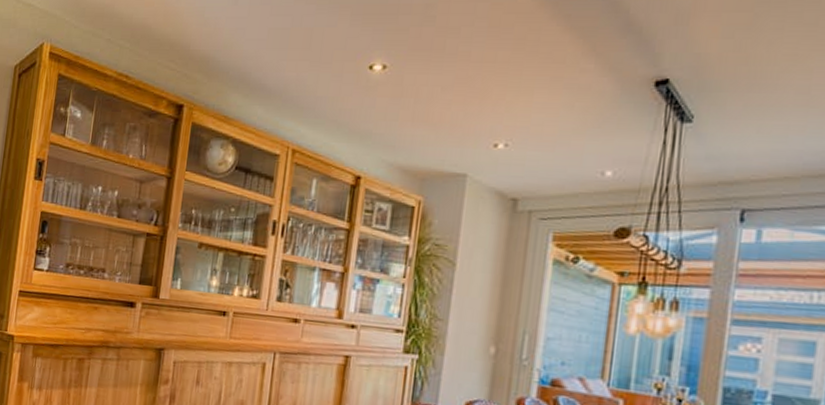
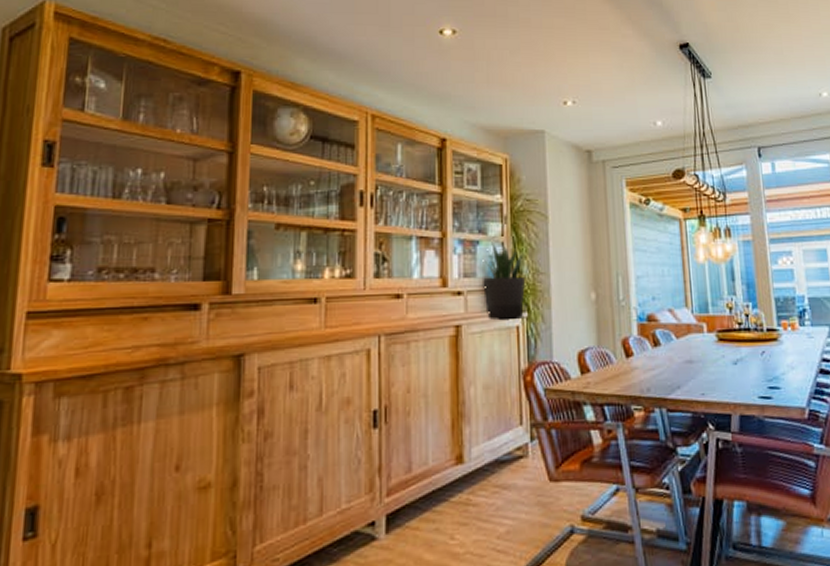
planter: none [377,281,424,360] -> present [483,241,525,320]

